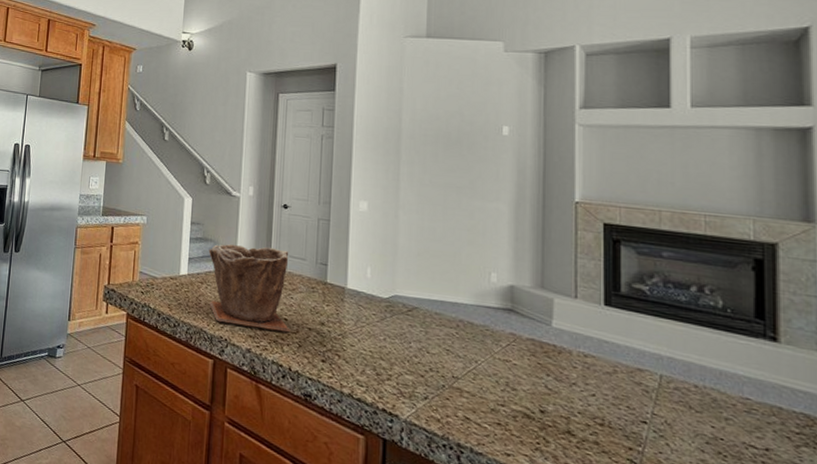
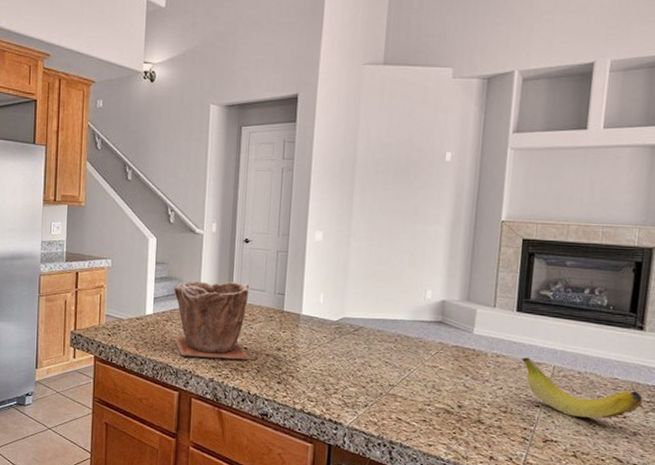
fruit: none [617,360,789,449] -> present [521,357,643,418]

